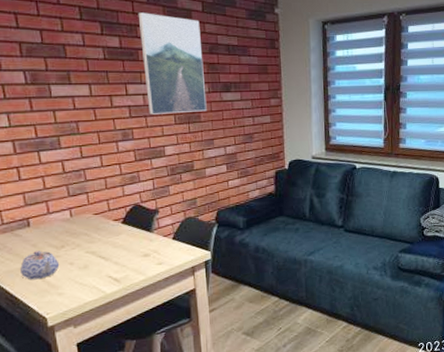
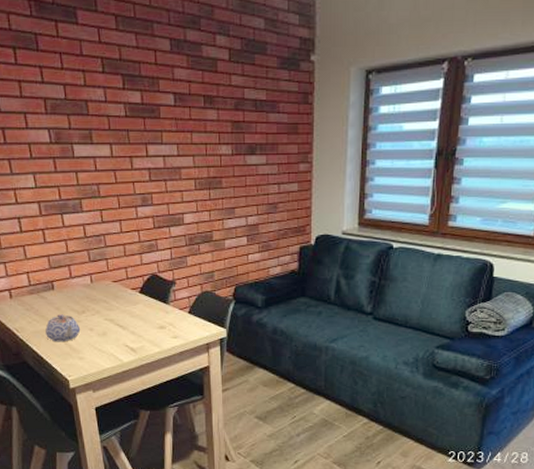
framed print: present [138,12,207,115] -> none [160,63,229,178]

